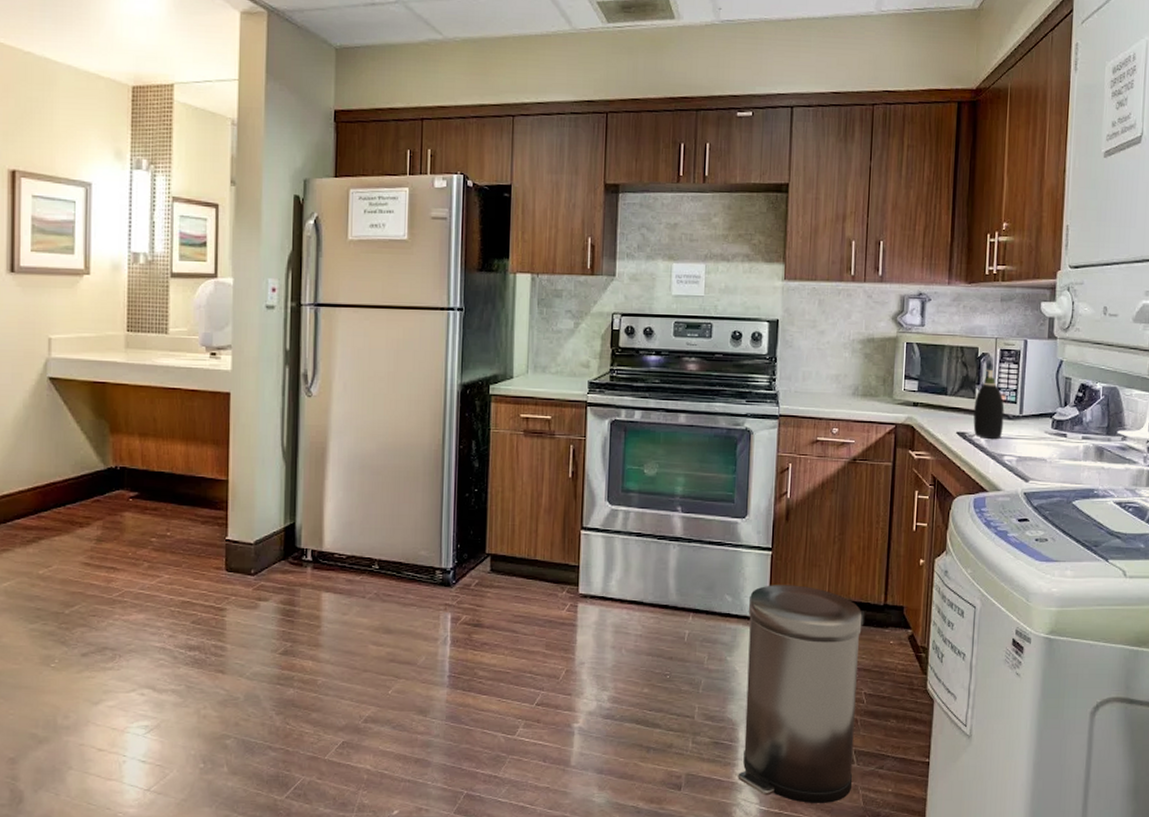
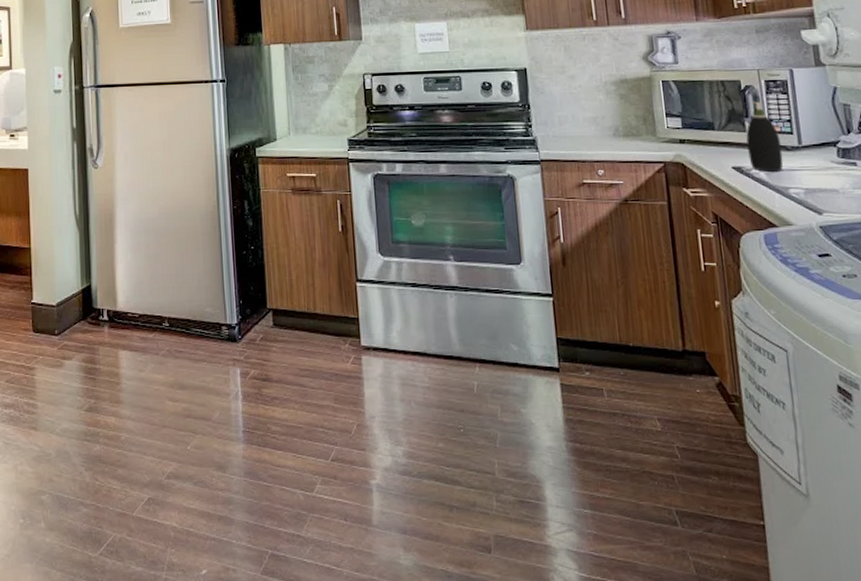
pedal bin: present [738,585,865,803] -> none [536,332,679,570]

